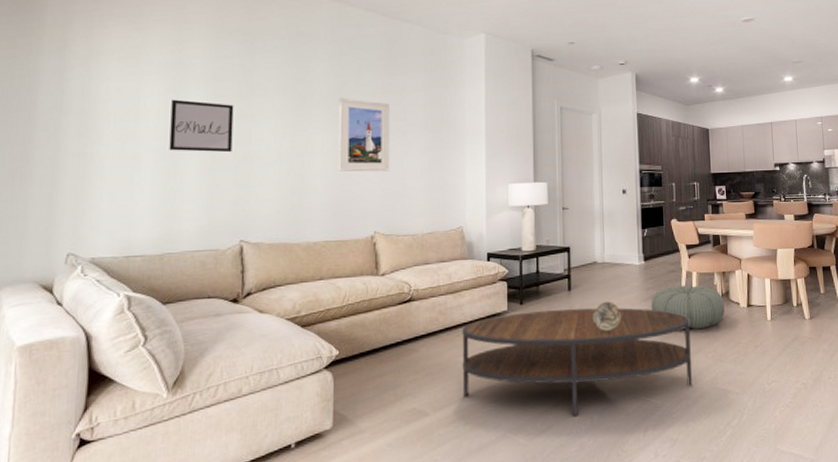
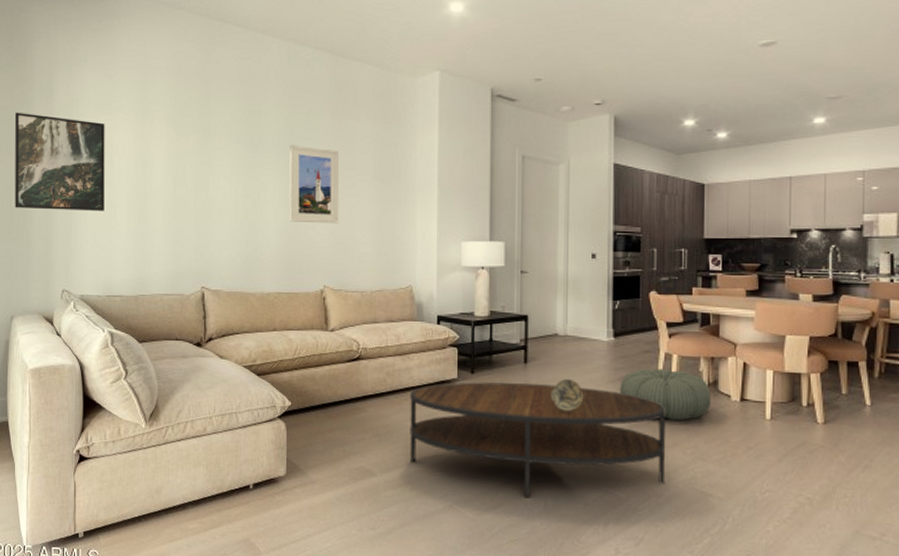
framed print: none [9,63,131,168] -> present [15,112,105,211]
wall art: present [169,99,234,153] -> none [139,146,193,200]

